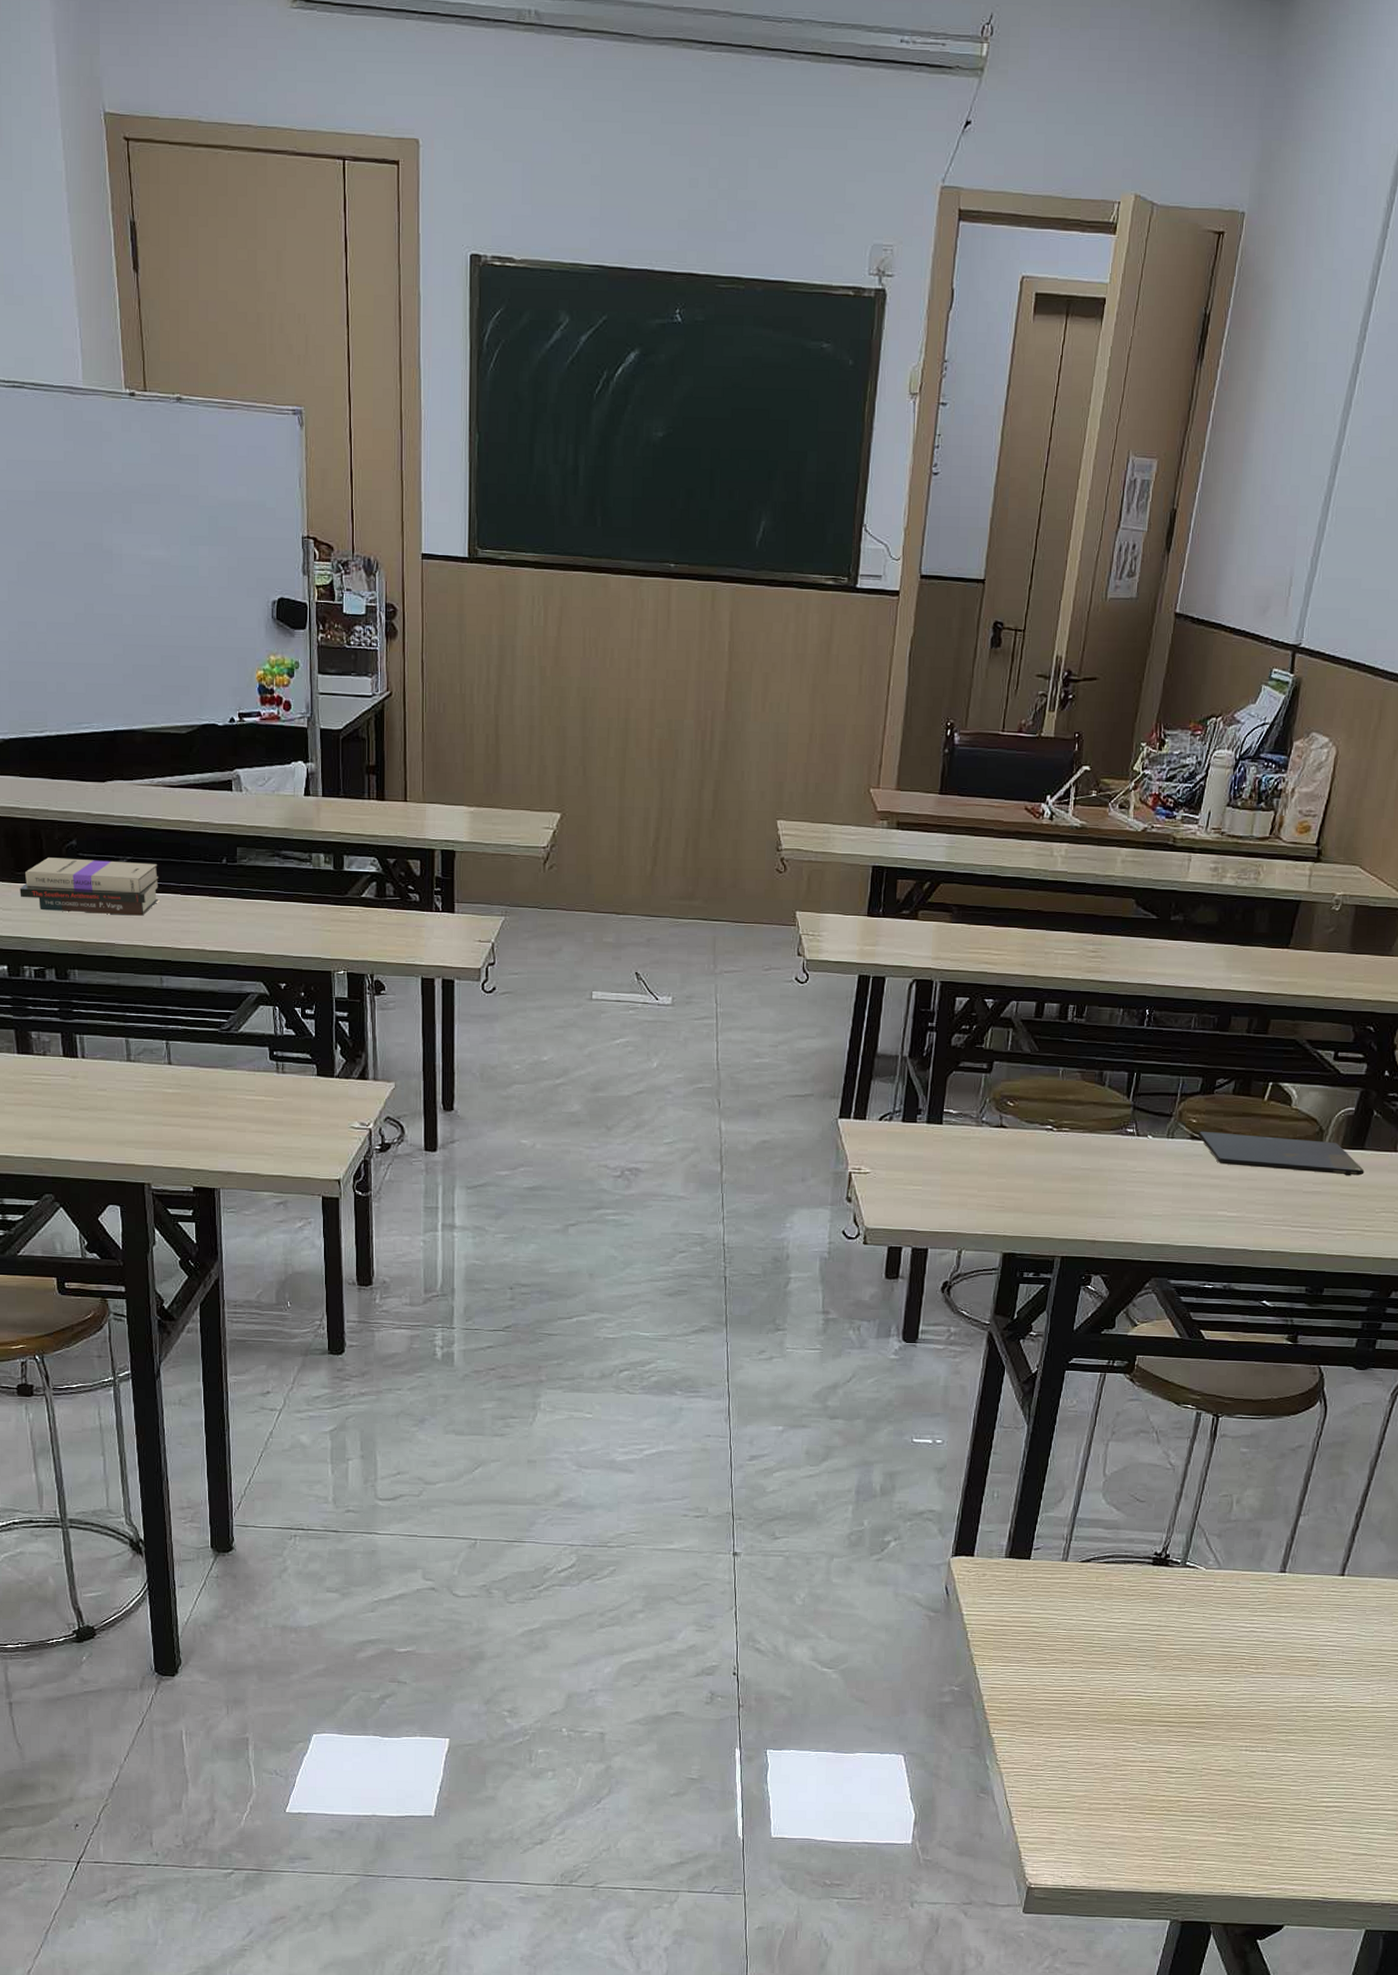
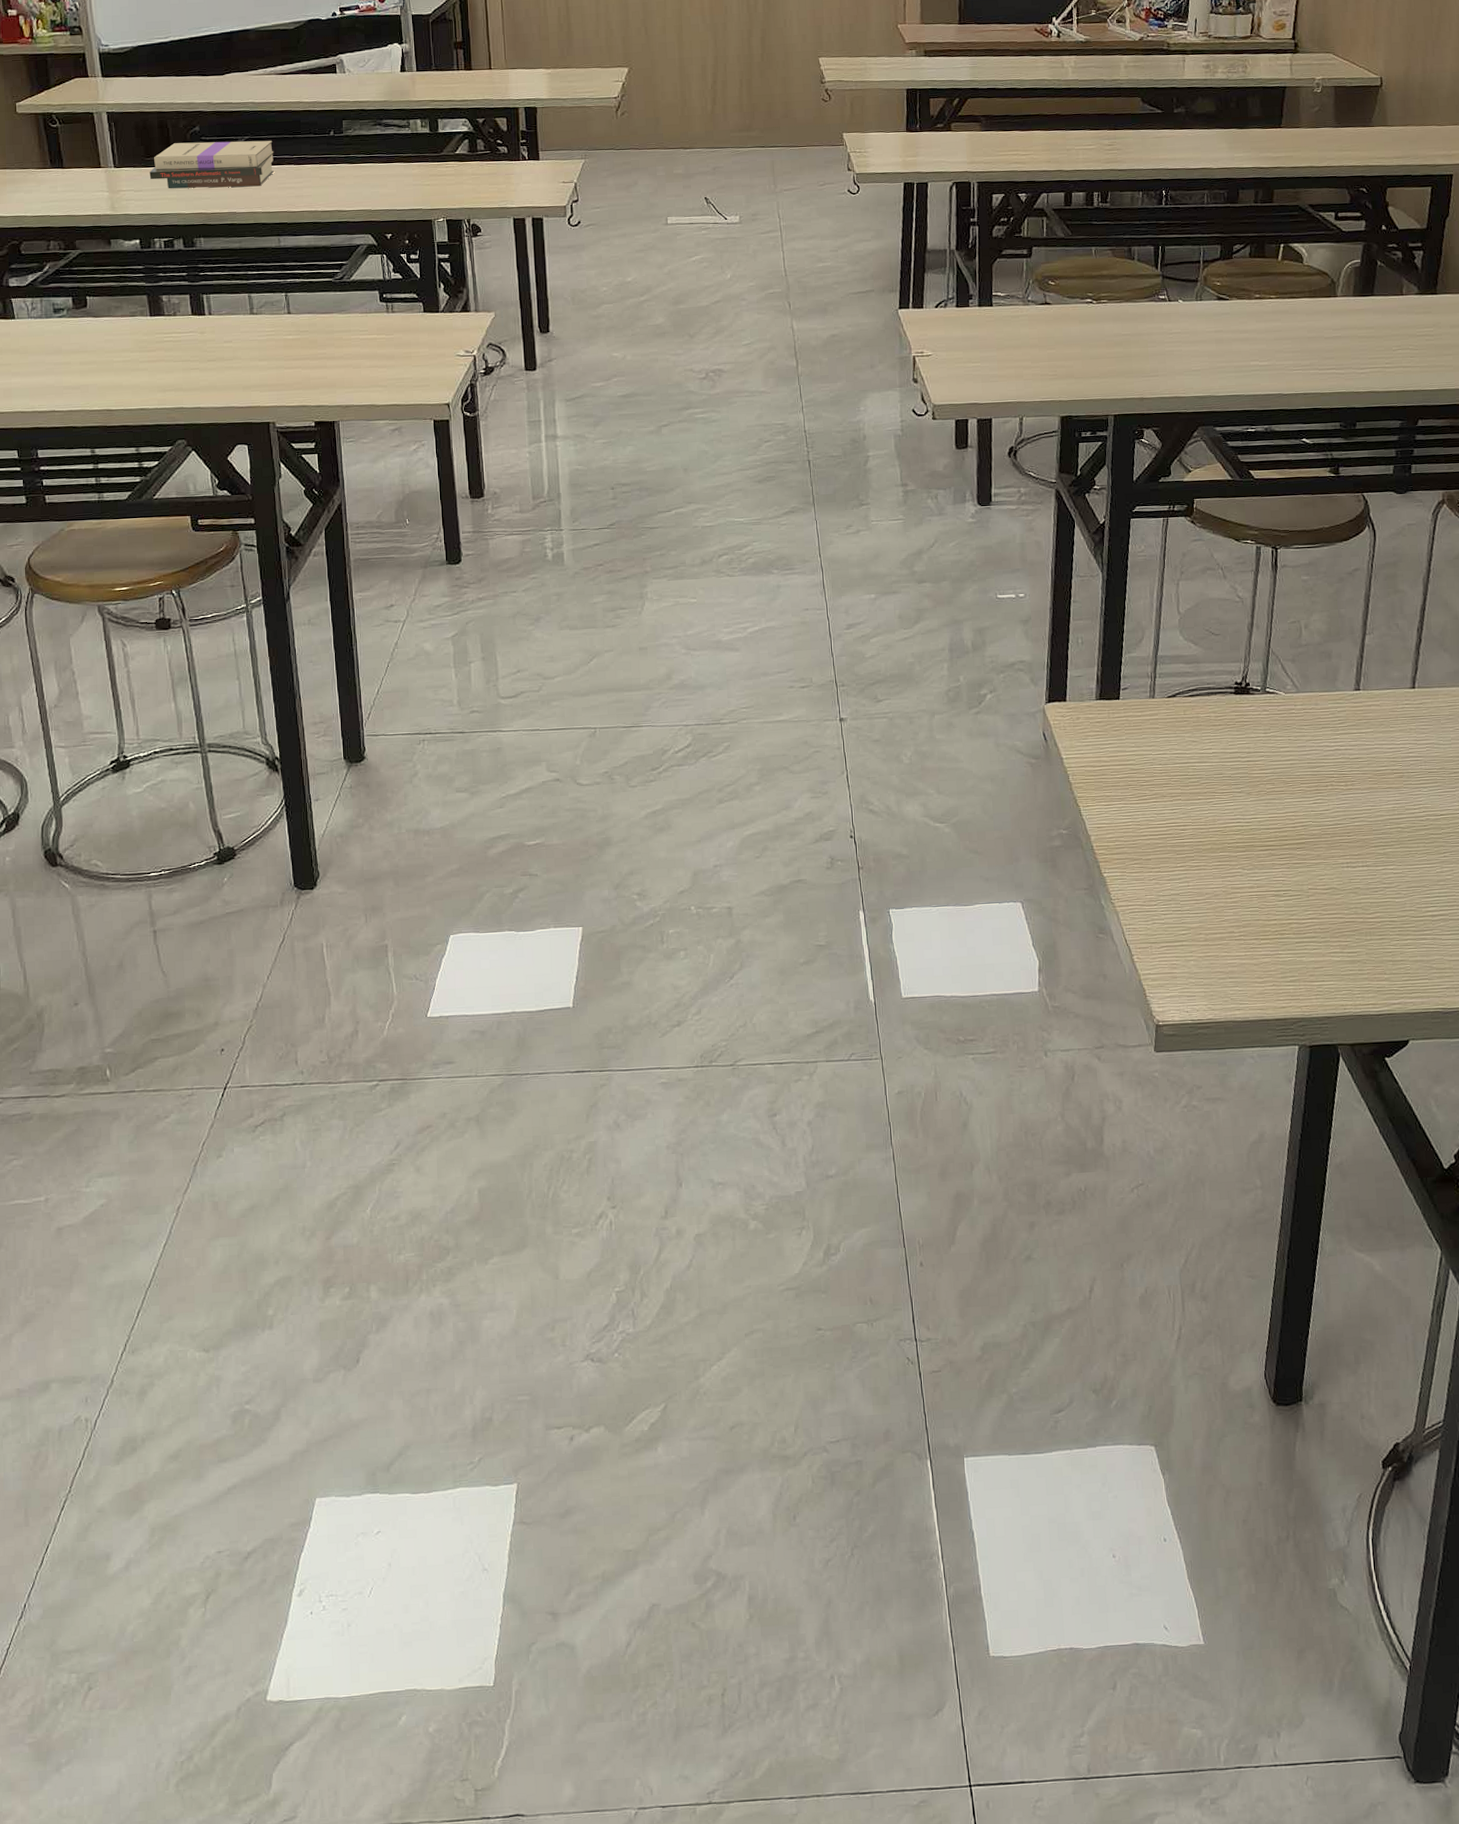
tablet: present [1198,1131,1365,1176] -> none [1223,291,1377,321]

